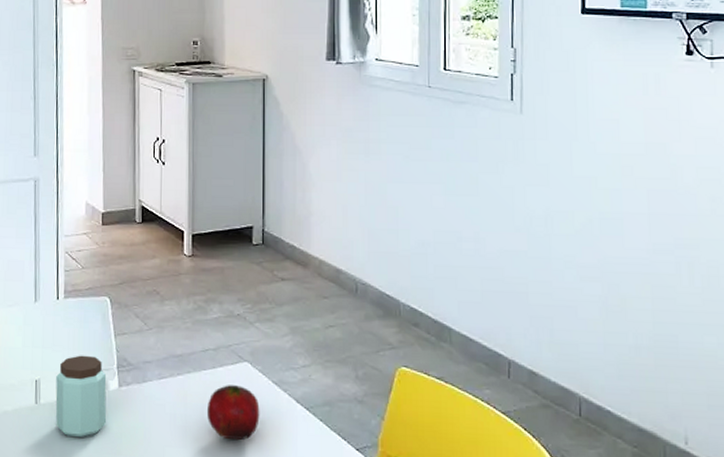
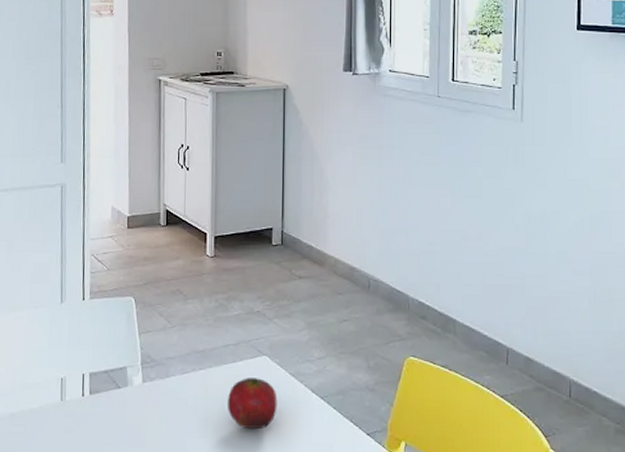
peanut butter: present [55,355,107,438] -> none [80,353,131,432]

